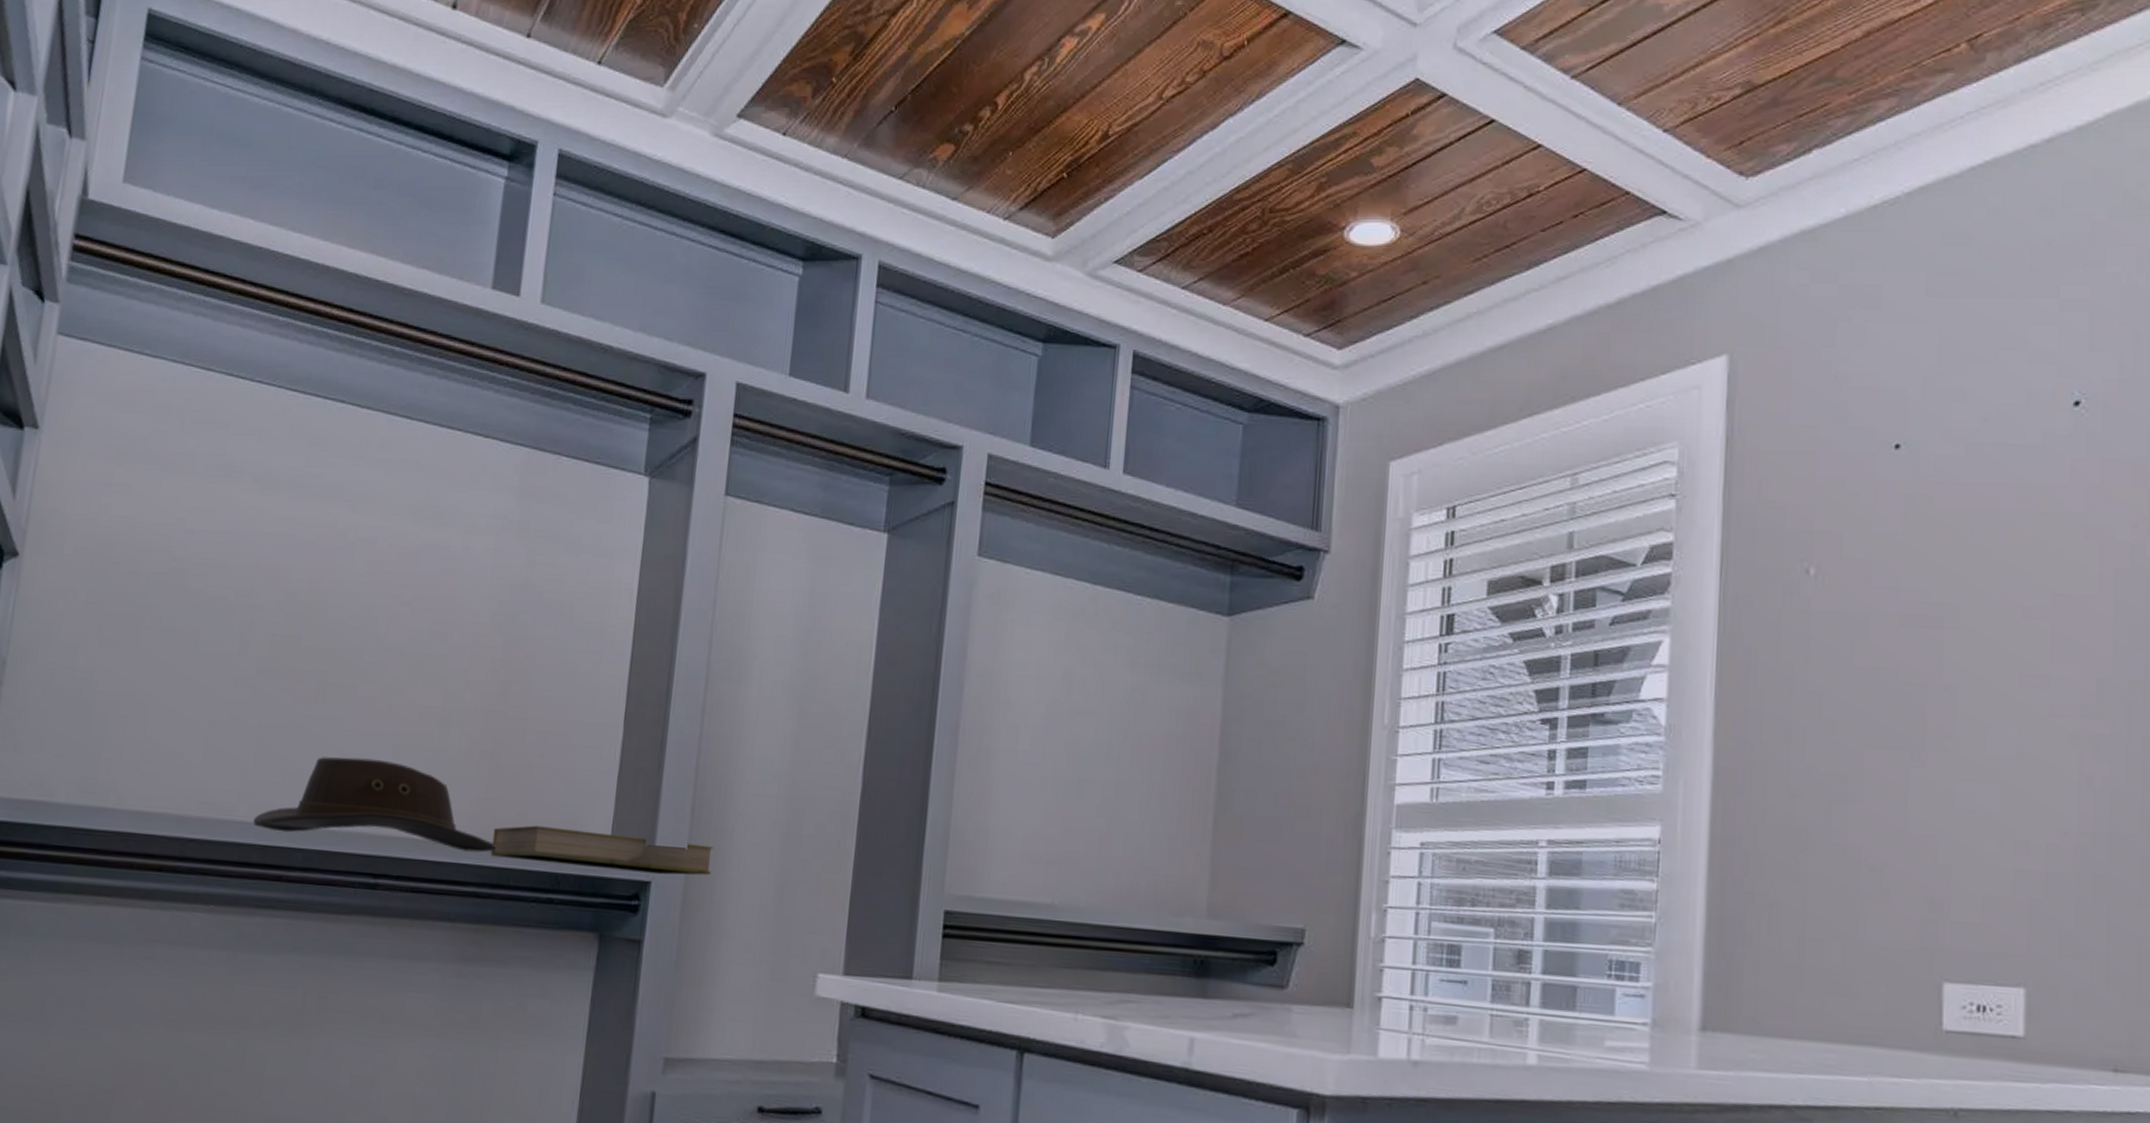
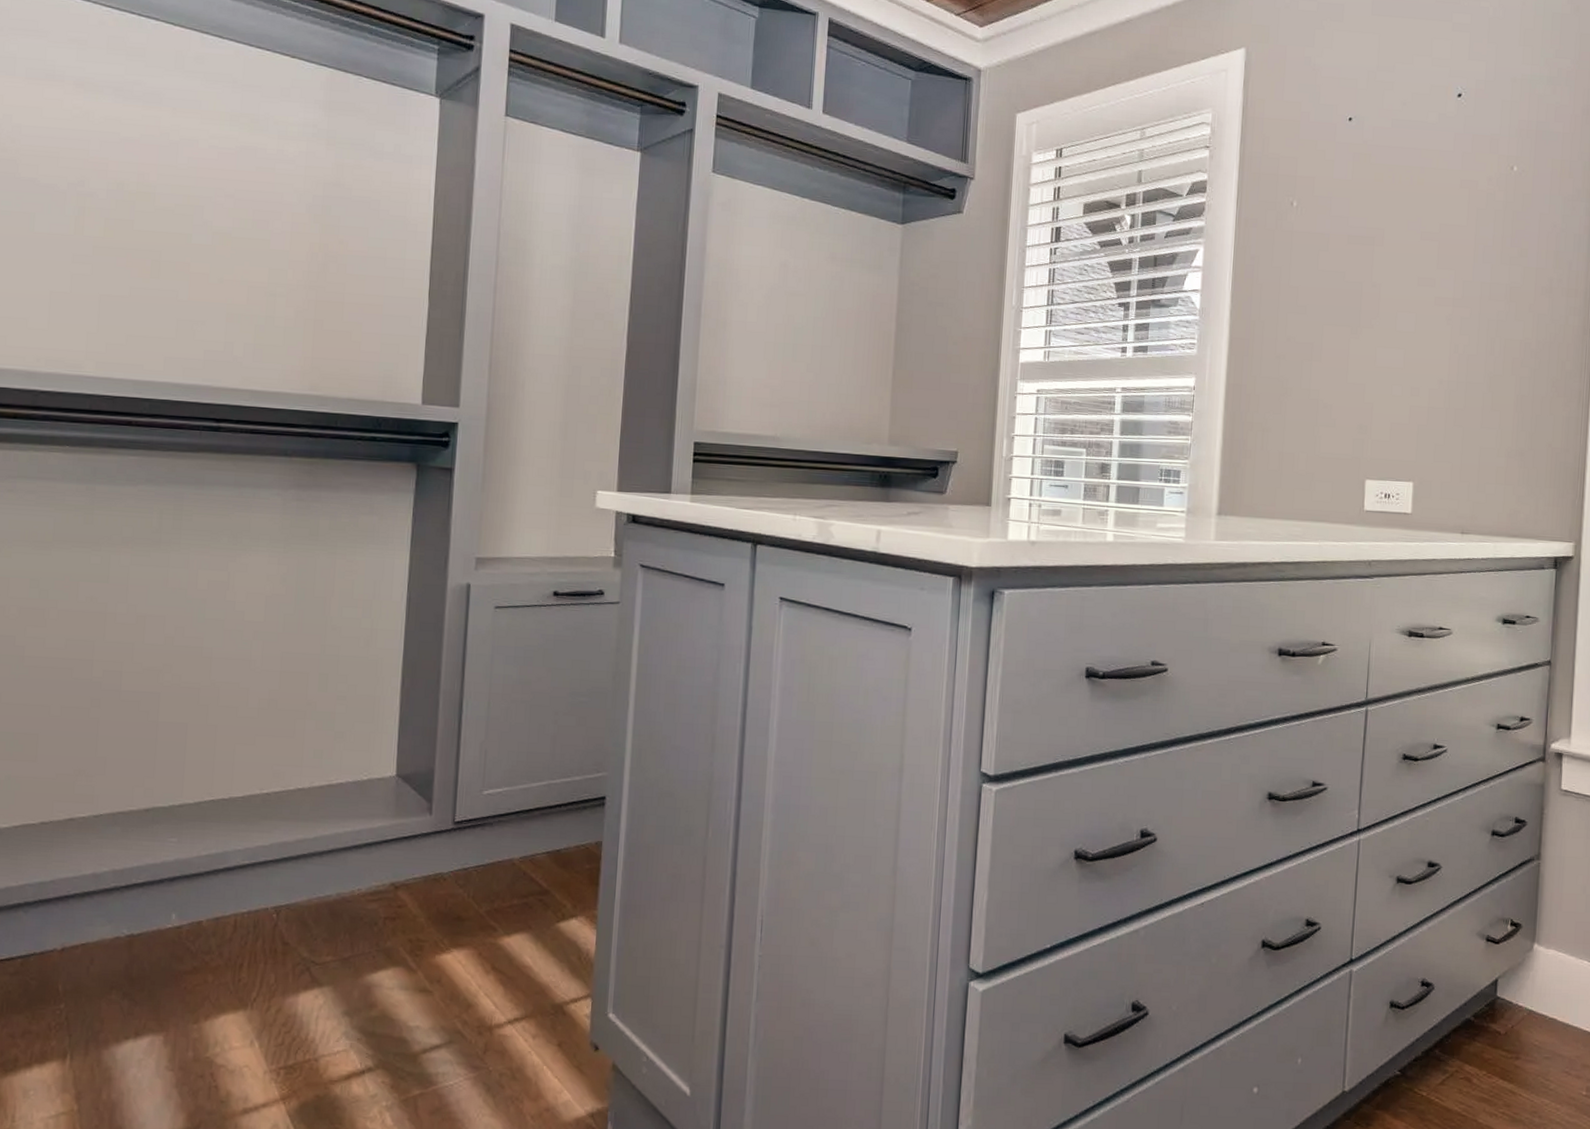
hat: present [253,757,497,853] -> none [101,322,325,401]
decorative box: present [490,825,714,876] -> none [319,379,509,418]

